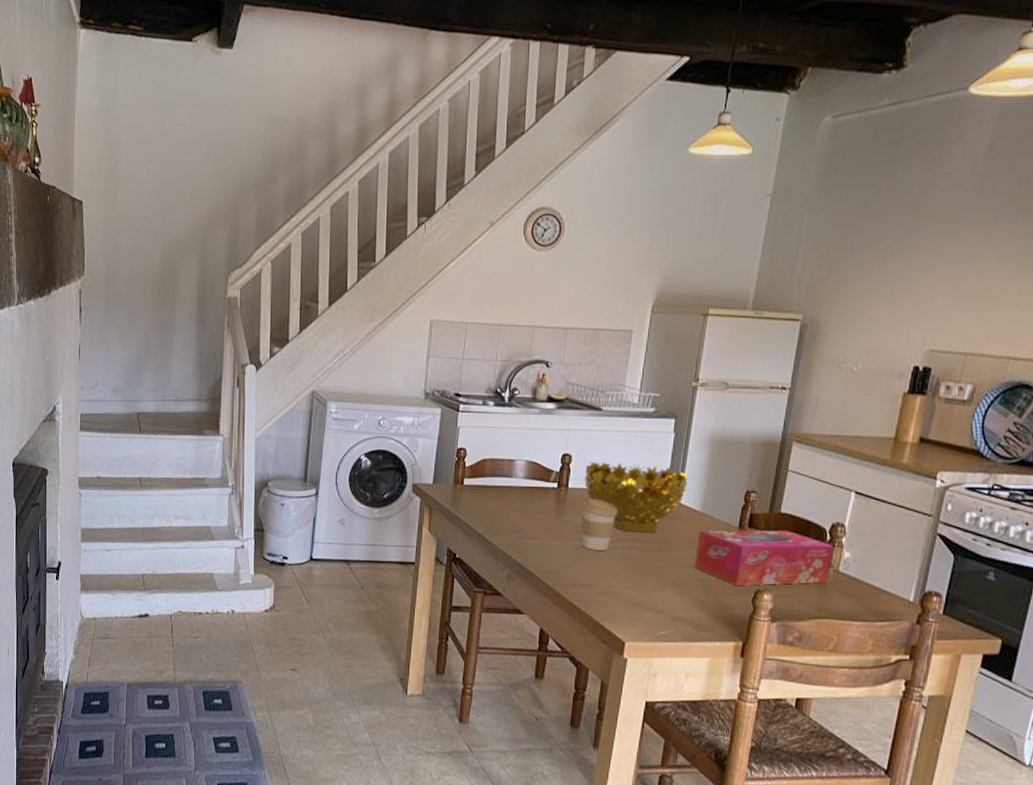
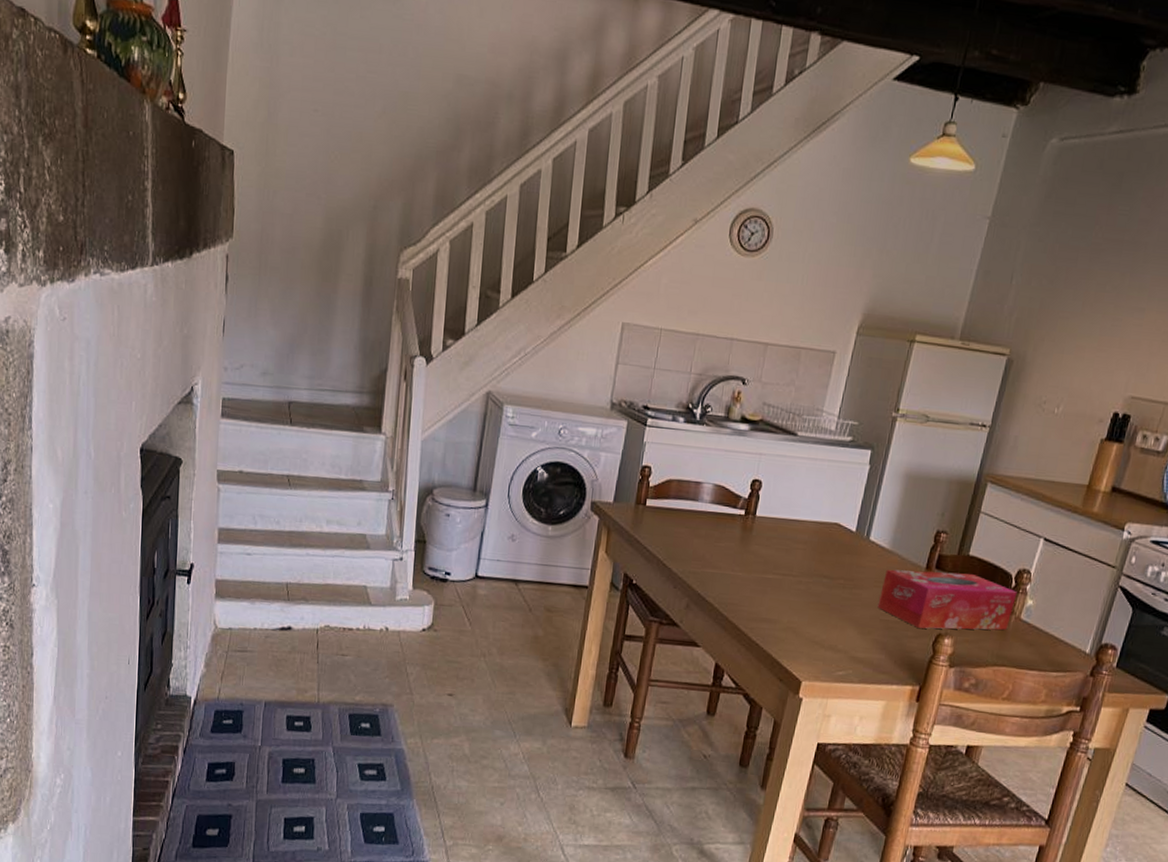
coffee cup: present [581,499,617,551] -> none [765,530,805,585]
decorative bowl: present [585,462,688,533] -> none [773,490,880,569]

